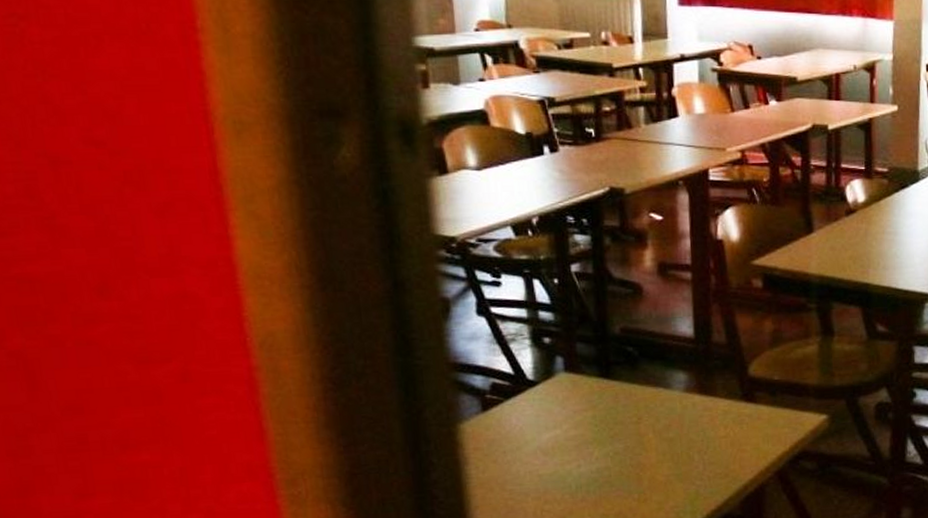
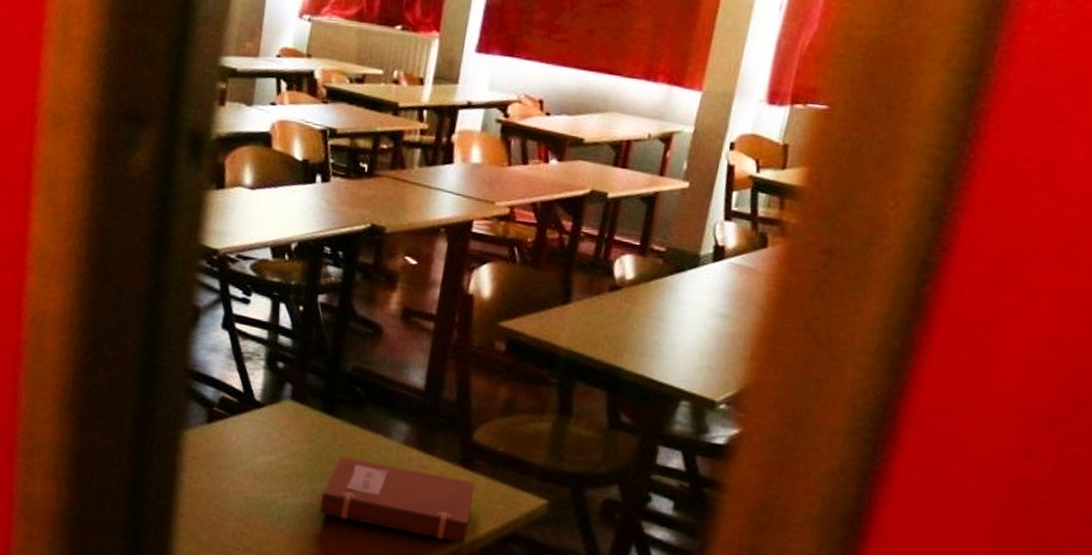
notebook: none [610,413,761,475] -> present [316,456,475,544]

